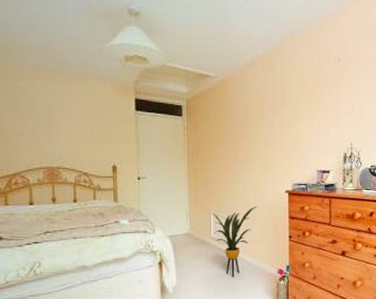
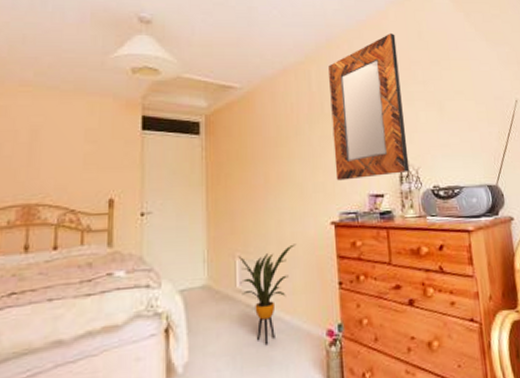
home mirror: none [291,29,353,158] -> present [328,32,410,181]

